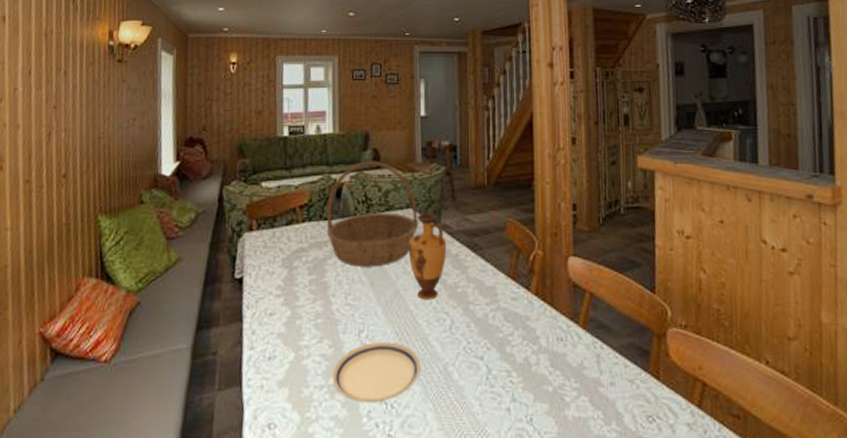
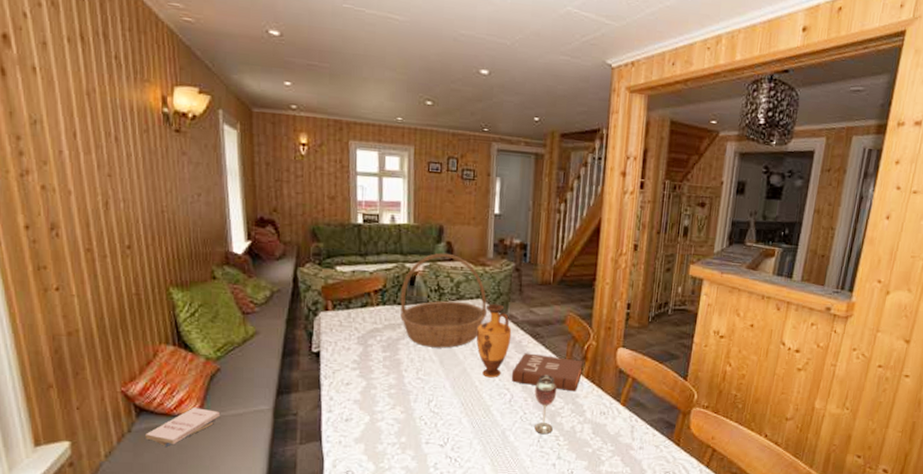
books: none [57,349,137,397] -> present [145,407,221,446]
plate: present [332,341,421,403] -> none [403,410,482,458]
book: none [450,268,530,314] -> present [511,353,583,392]
wineglass: none [478,294,504,370] -> present [534,375,557,435]

